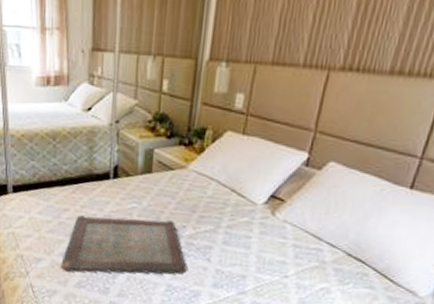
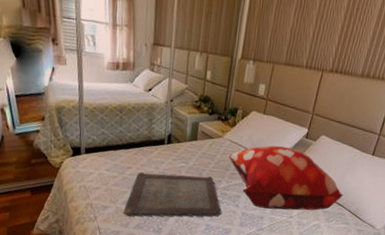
decorative pillow: none [195,177,365,268] -> present [228,145,343,211]

